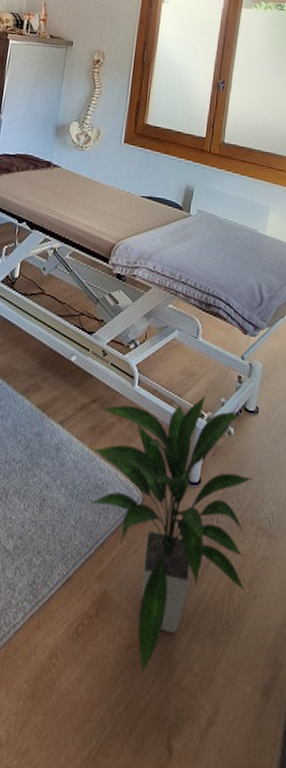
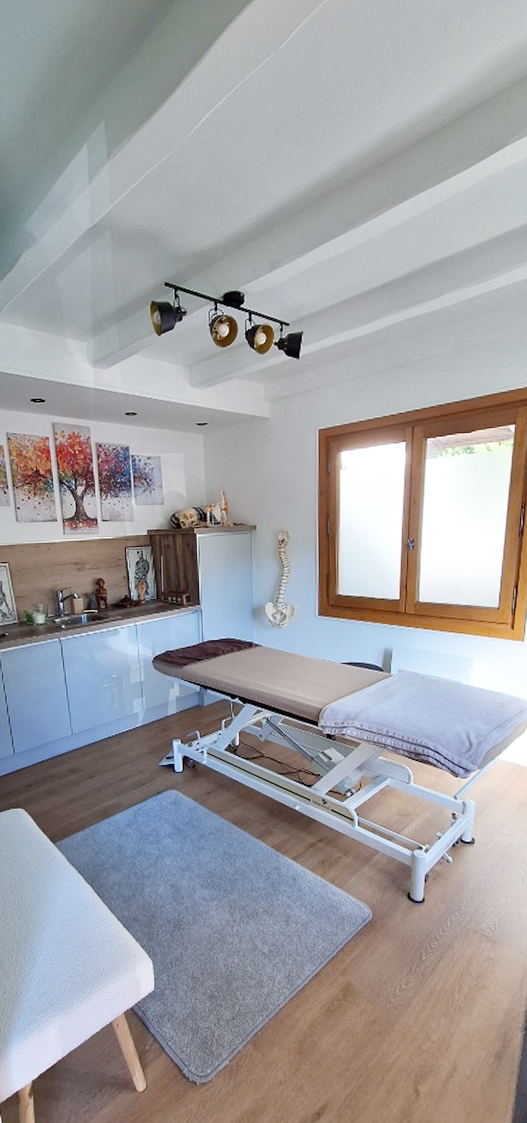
indoor plant: present [90,395,253,674] -> none [325,831,473,1040]

